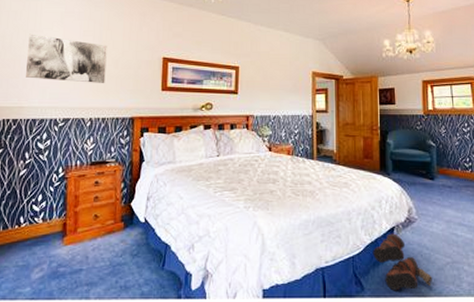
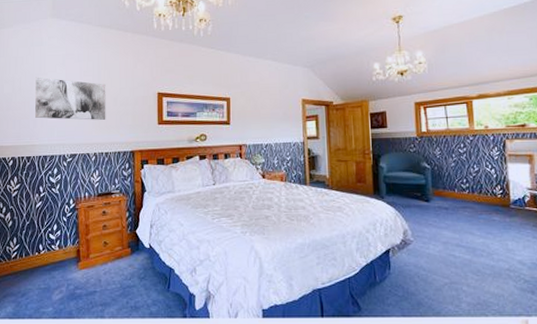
boots: present [373,233,432,291] -> none [369,255,430,311]

